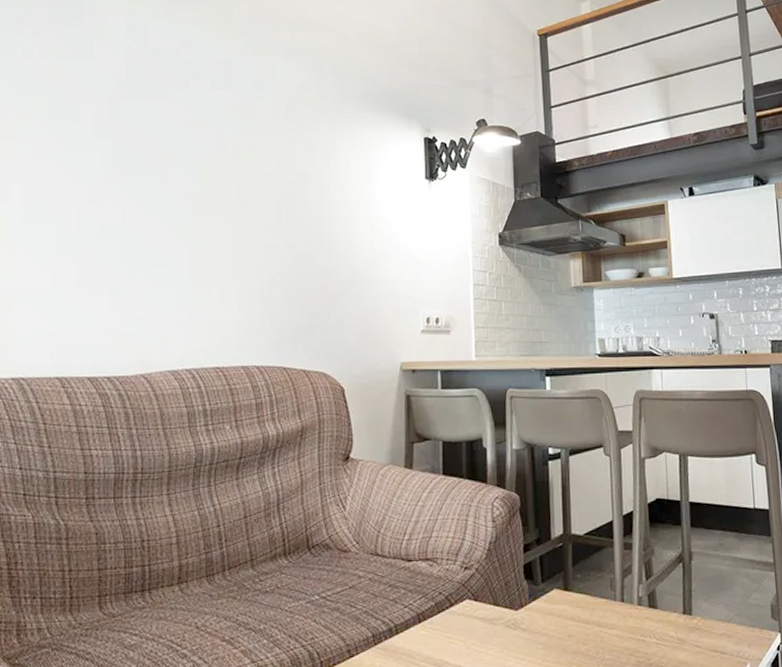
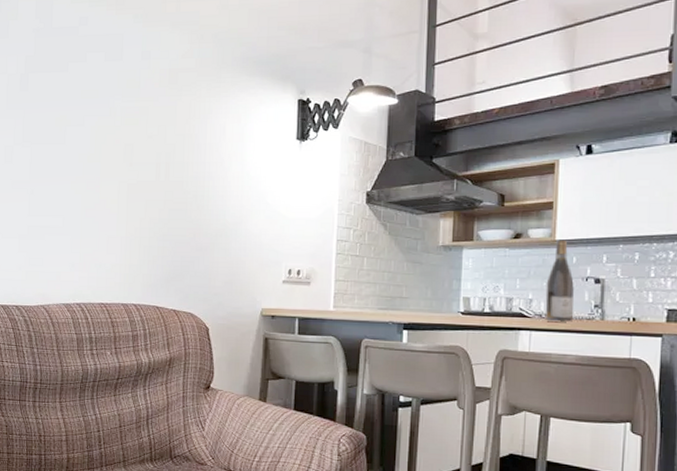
wine bottle: none [669,277,697,358] -> present [544,239,575,322]

